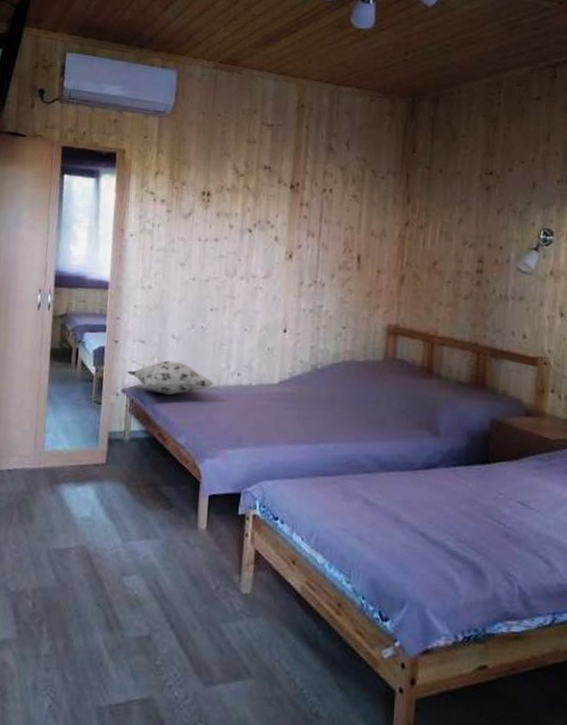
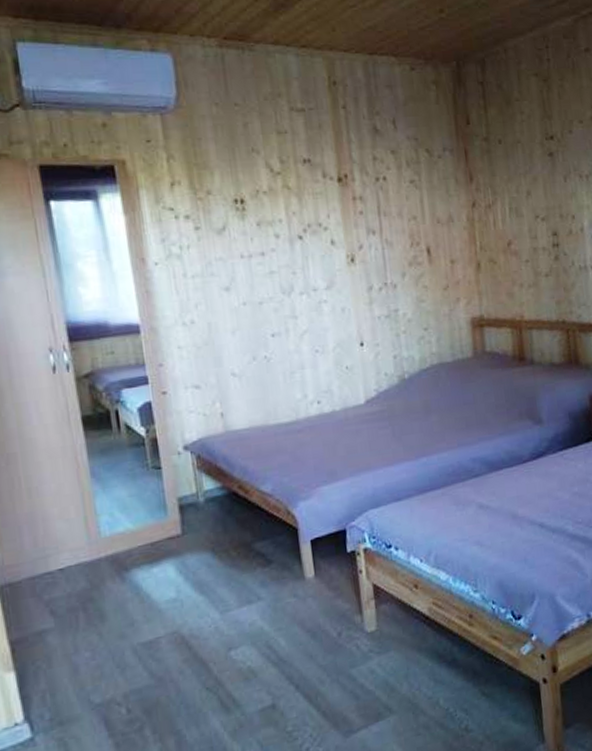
decorative pillow: present [127,360,213,396] -> none [185,401,292,442]

